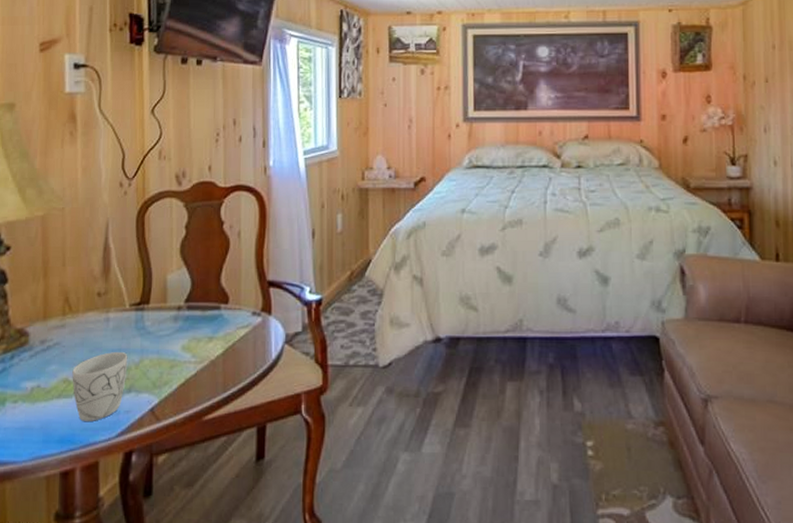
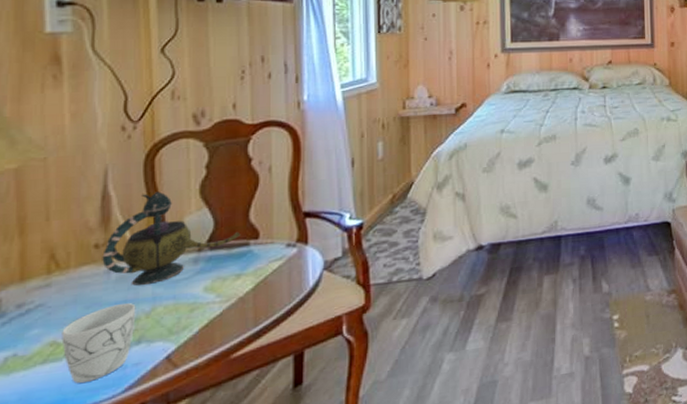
teapot: none [103,247,213,337] -> present [102,191,241,286]

